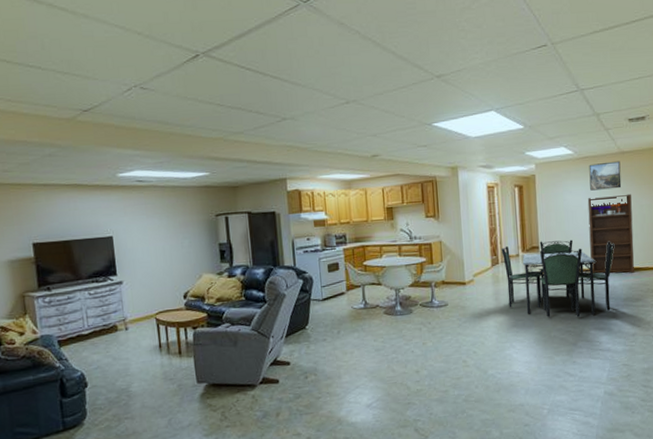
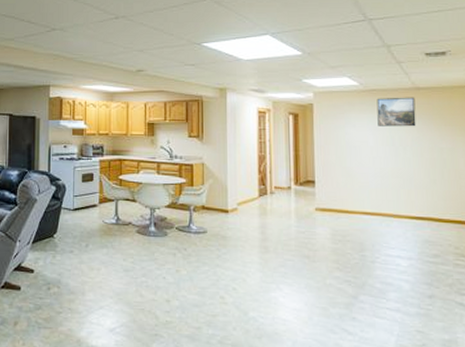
dining set: present [501,239,615,318] -> none [271,175,407,267]
bookshelf: present [587,193,634,273] -> none [374,134,432,224]

